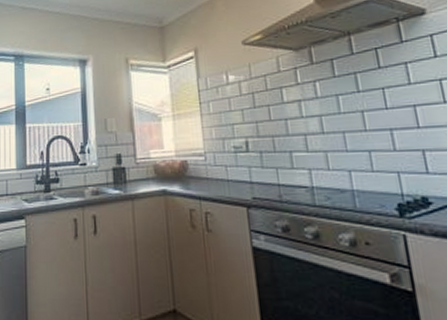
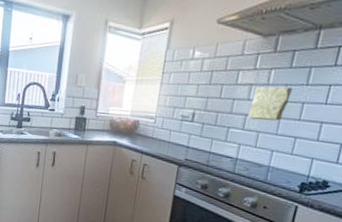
decorative tile: none [305,97,347,139] -> present [248,86,292,121]

